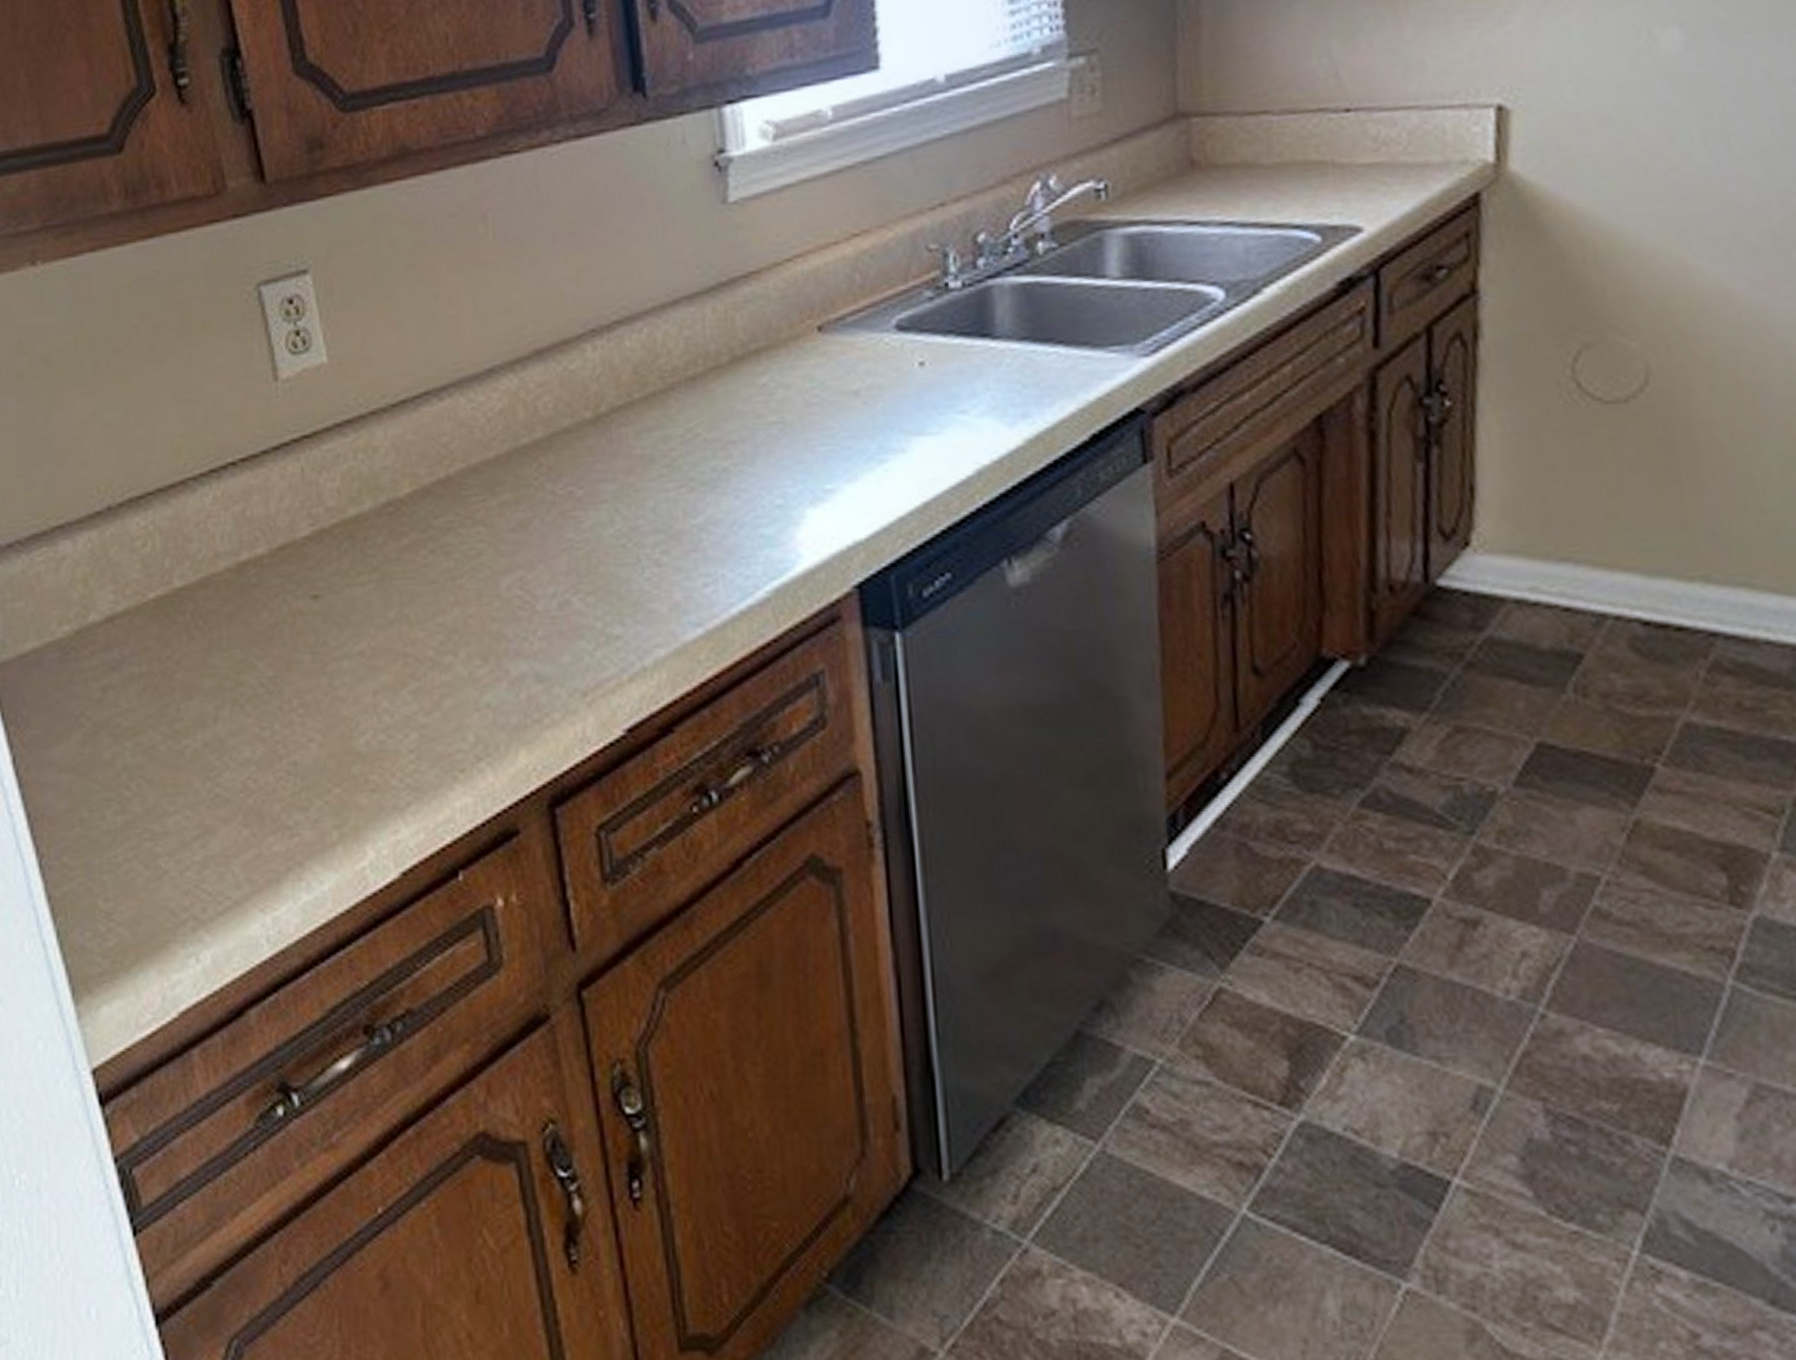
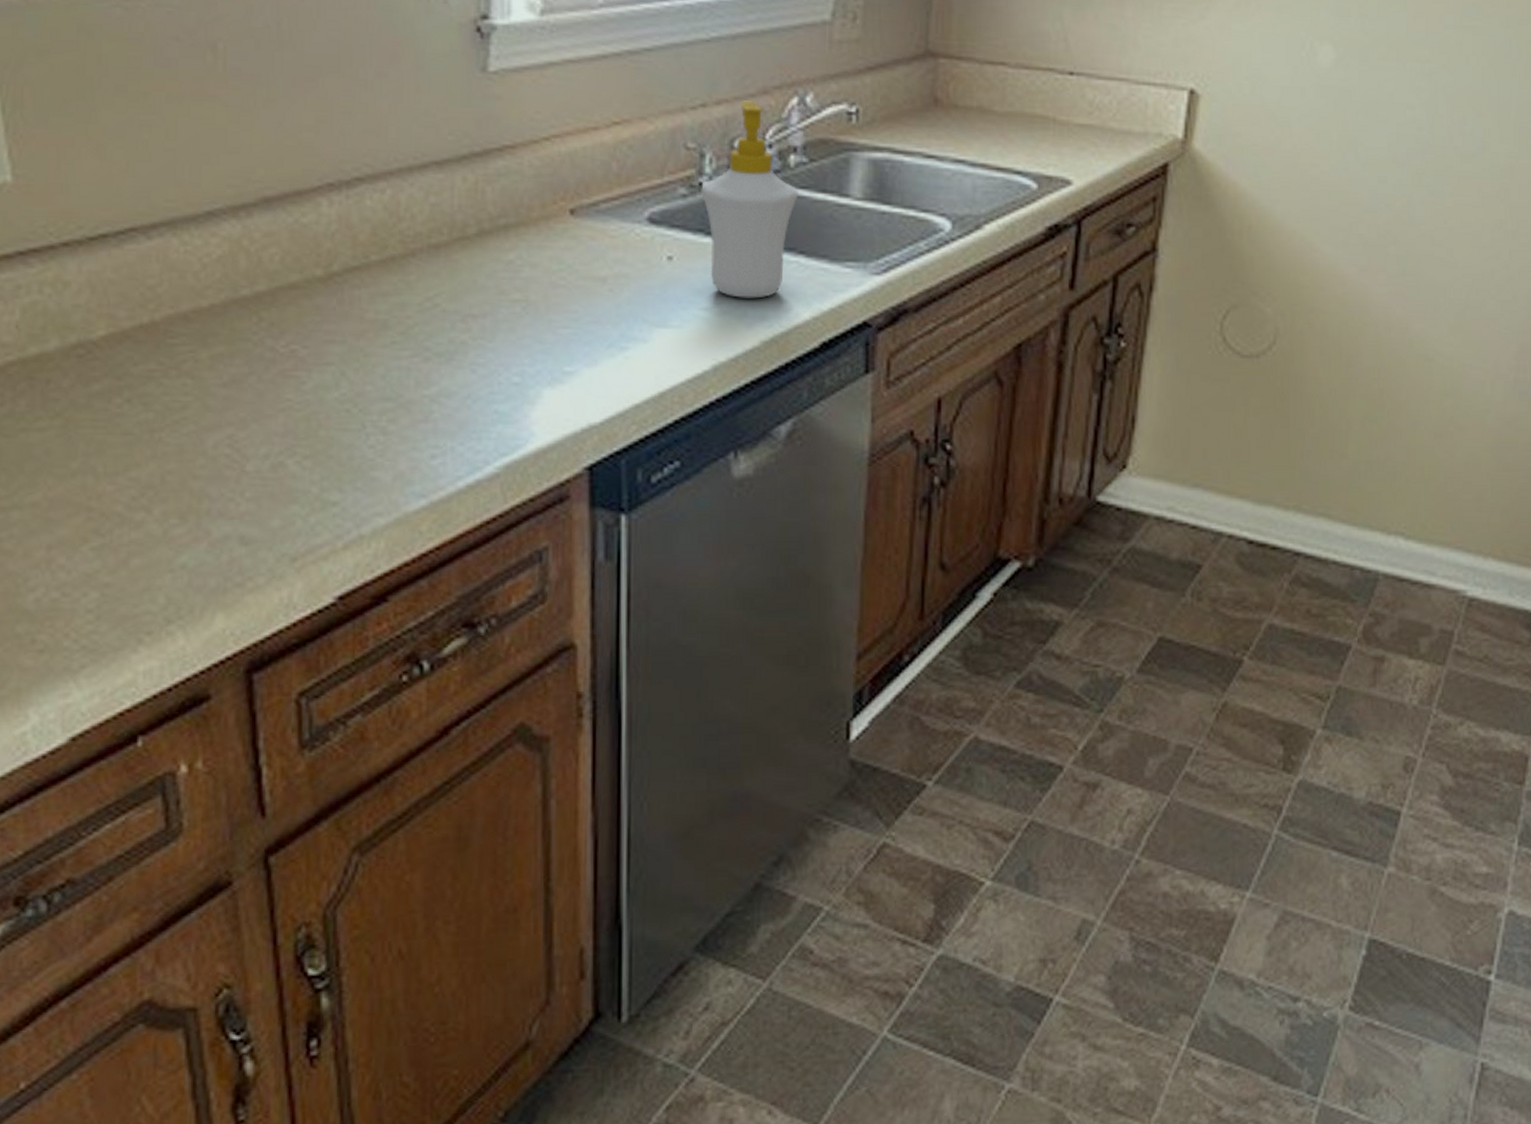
soap bottle: none [947,192,1051,397] -> present [701,100,799,299]

